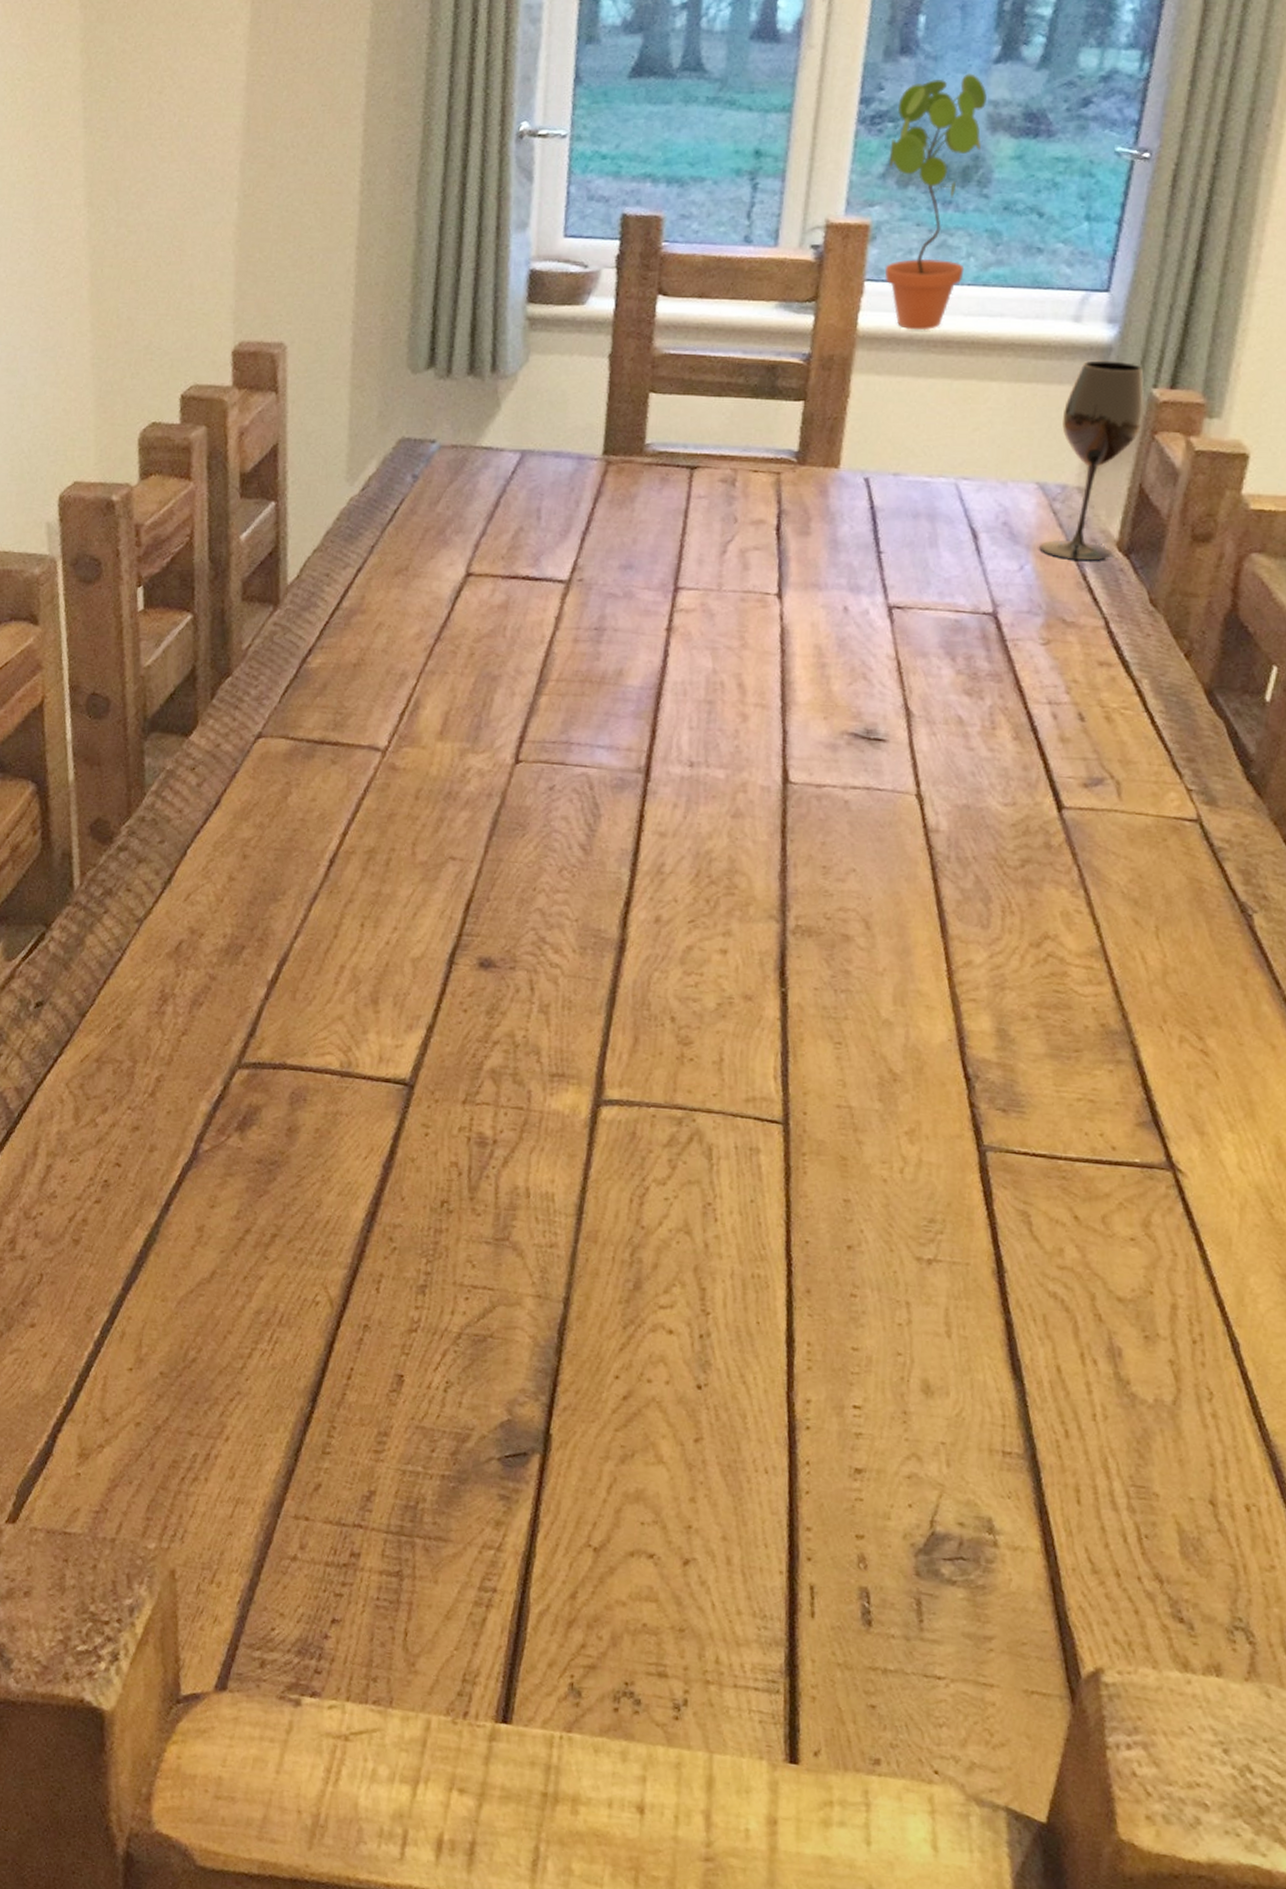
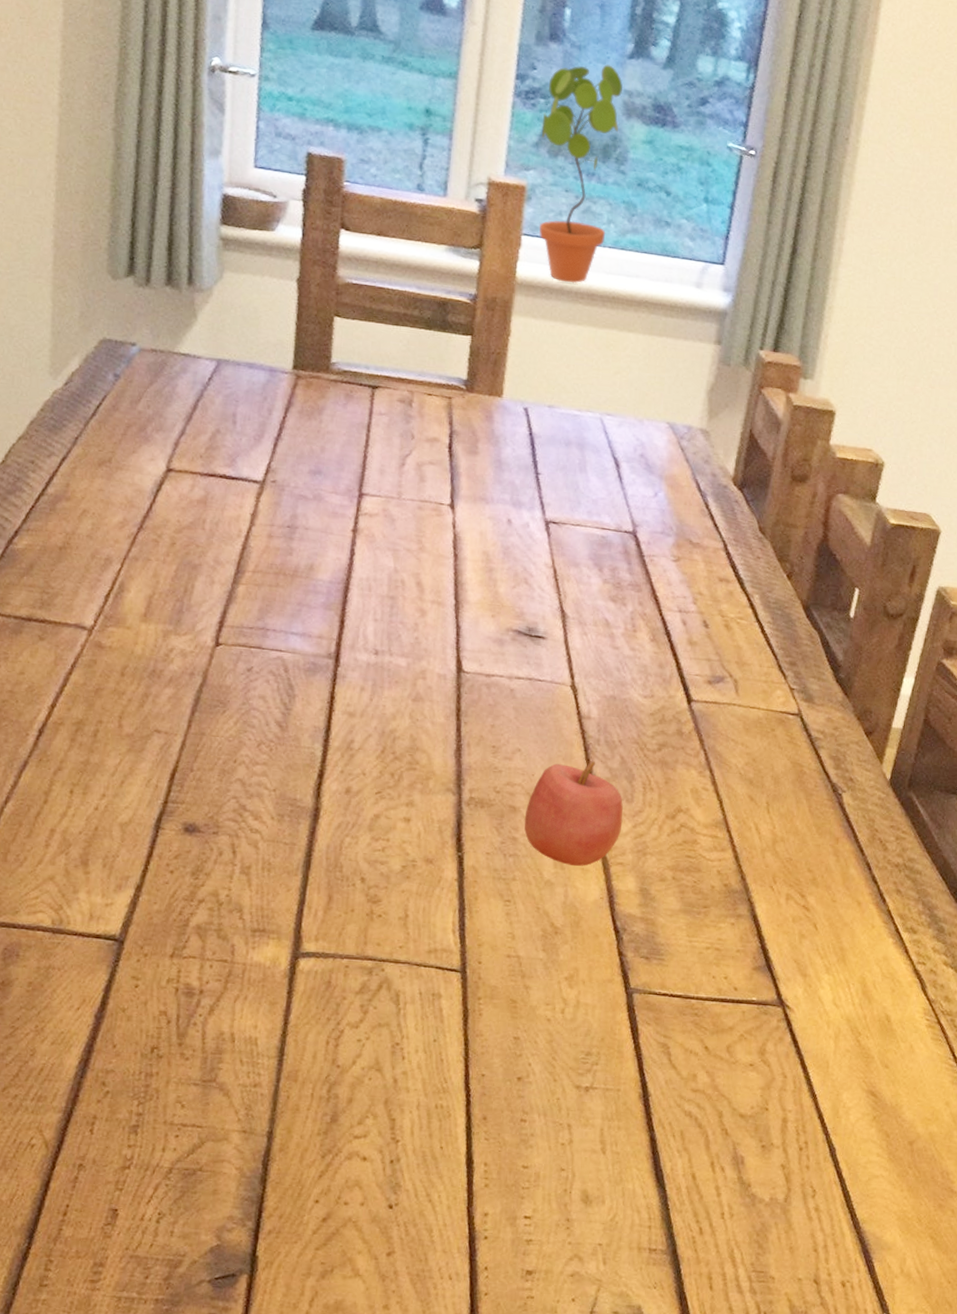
apple: none [858,880,977,1003] -> present [524,760,623,866]
wineglass: present [1039,360,1145,561] -> none [670,322,753,492]

